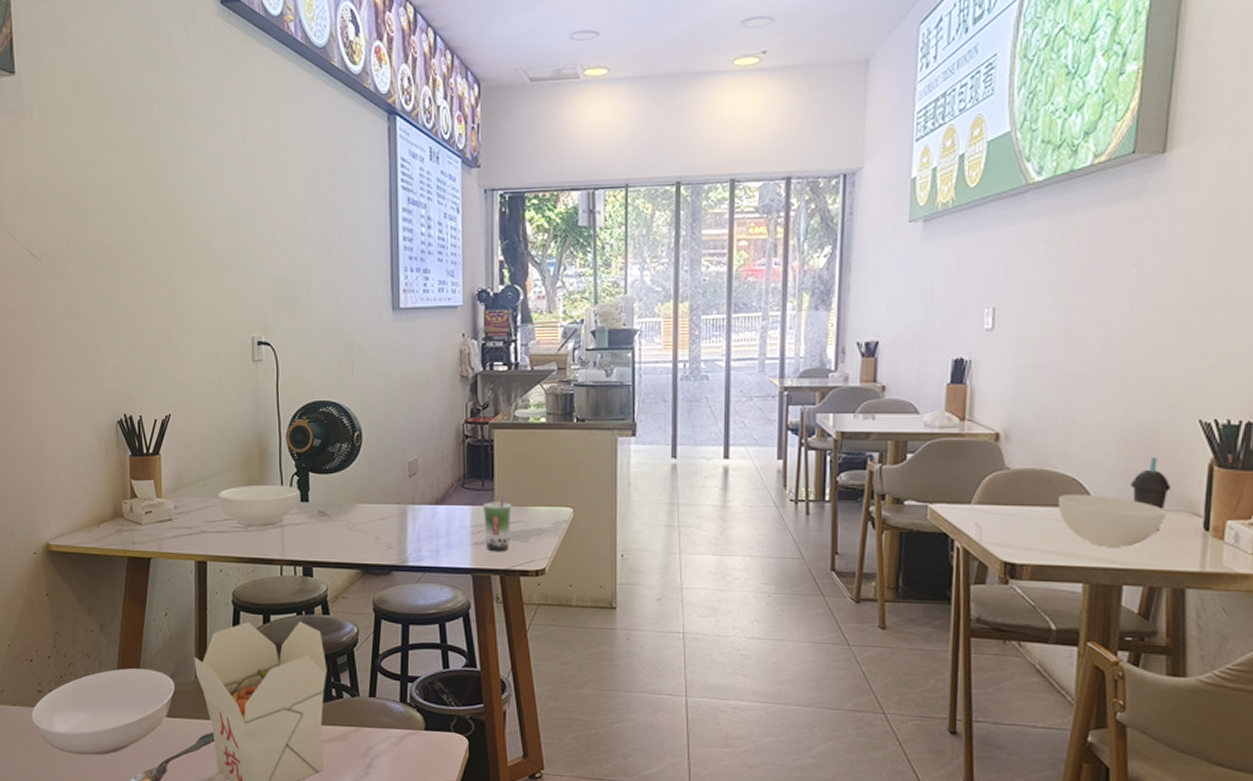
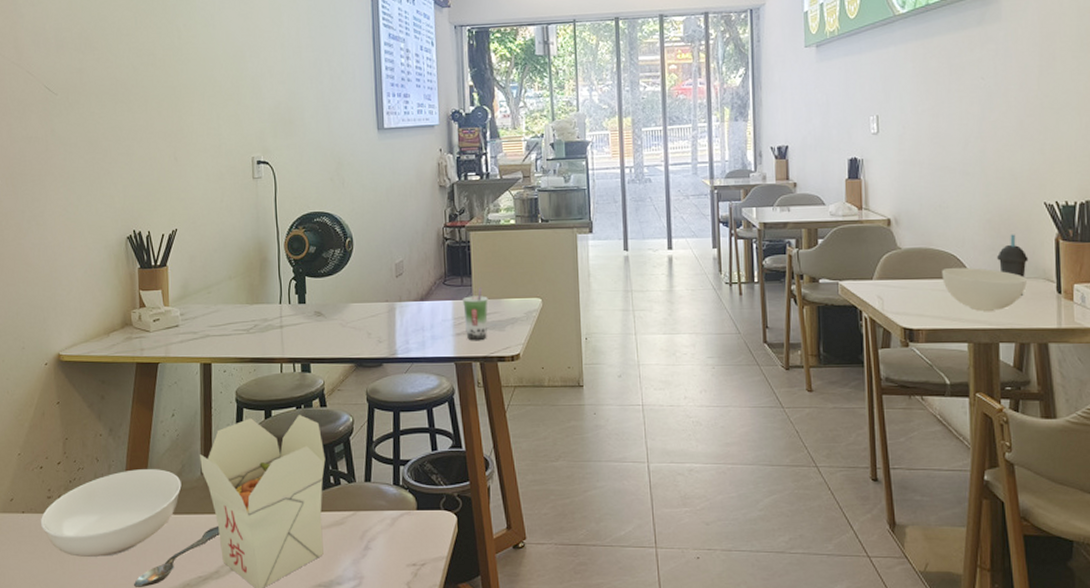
bowl: present [218,484,300,527] -> none [221,289,298,329]

